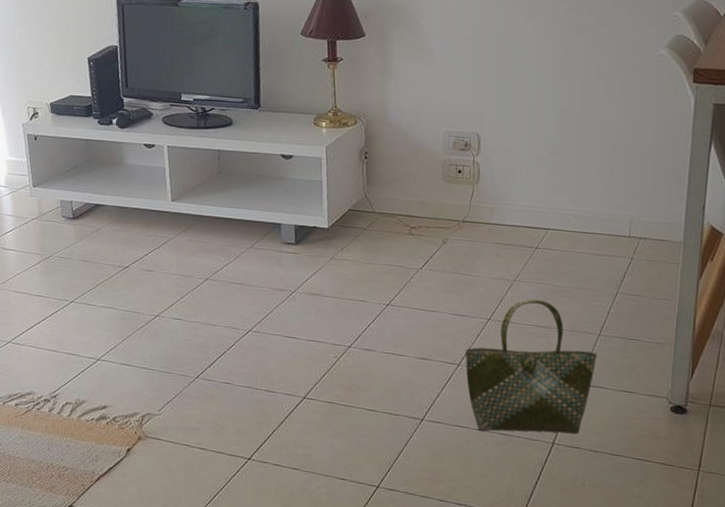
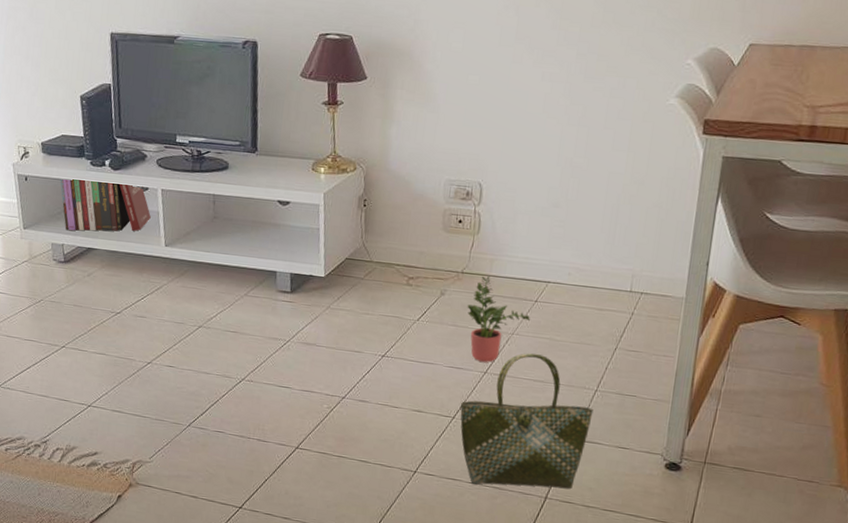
books: none [68,138,157,188] -> present [60,179,151,232]
potted plant: none [469,223,532,309] -> present [467,275,531,362]

